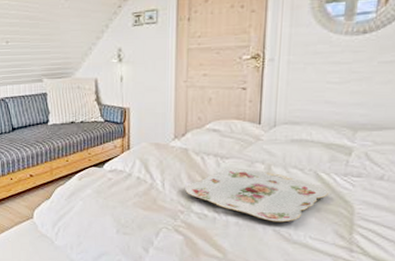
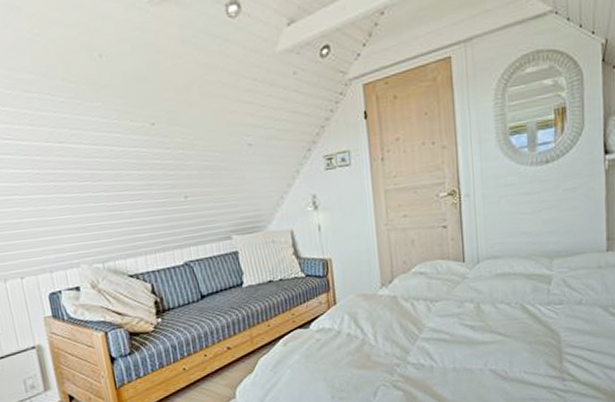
serving tray: present [185,168,329,223] -> none [398,309,536,362]

